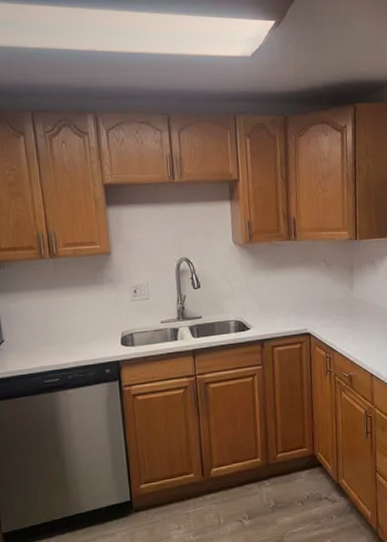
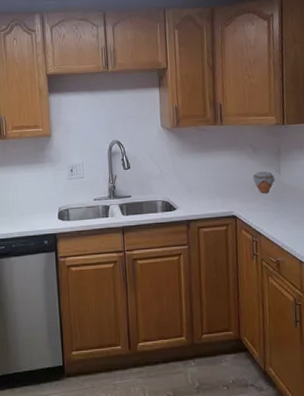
jar: none [326,287,349,309] -> present [253,171,276,193]

